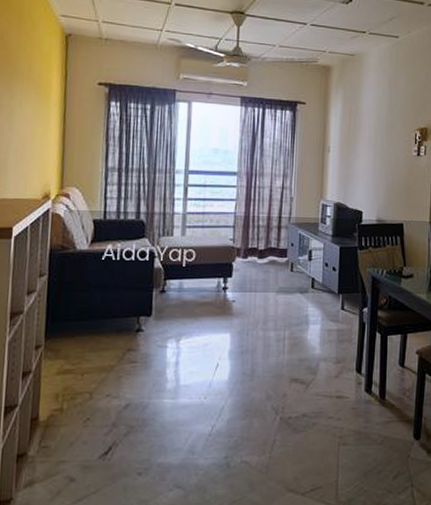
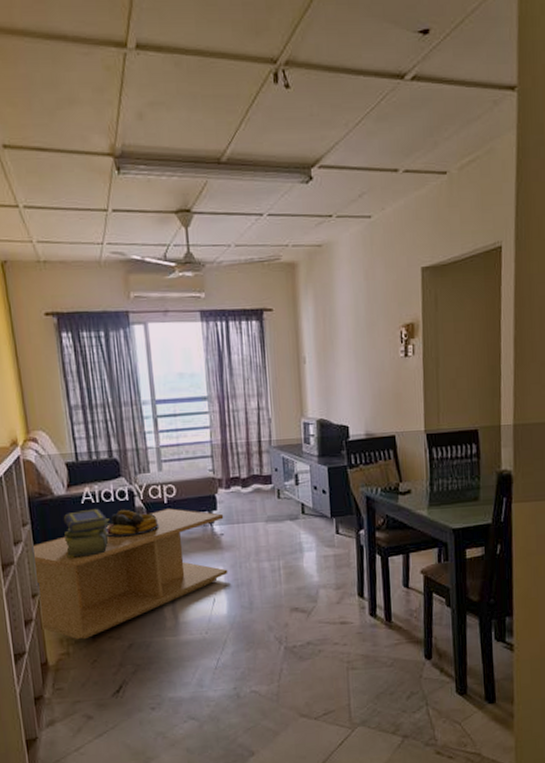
coffee table: none [40,272,238,396] -> present [30,508,228,640]
stack of books: none [78,265,127,312] -> present [63,508,110,558]
fruit bowl: none [121,270,175,296] -> present [105,510,160,538]

